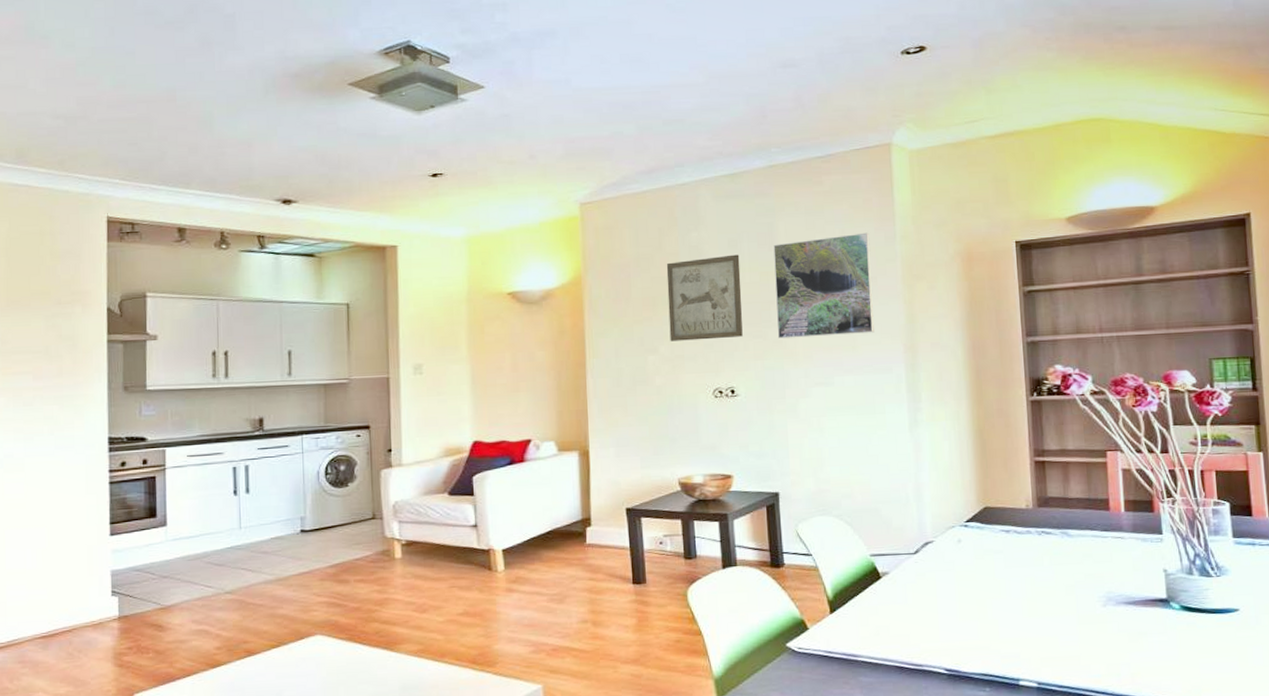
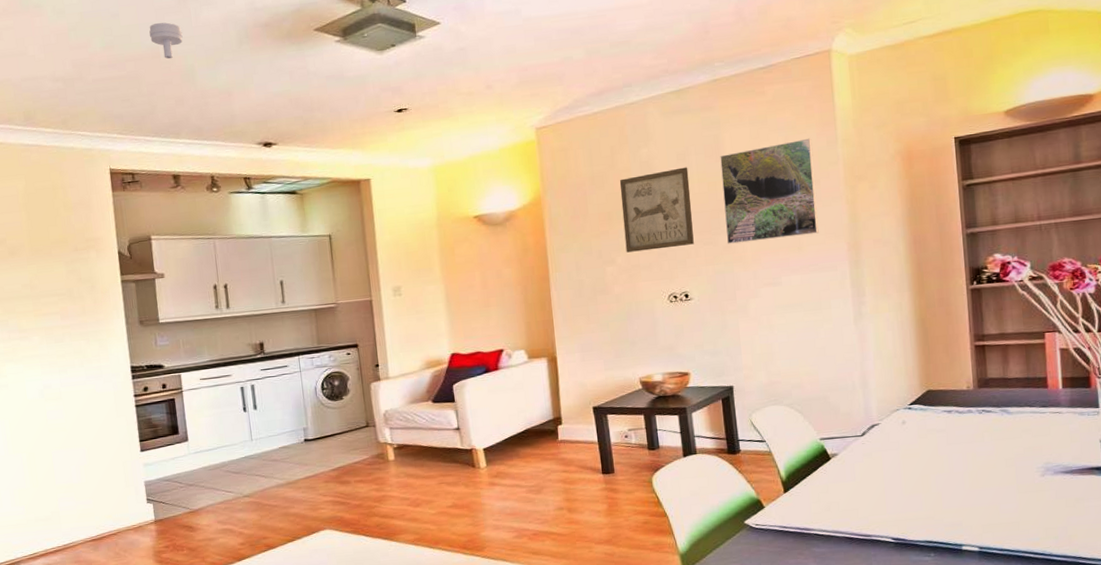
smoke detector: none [167,64,203,104] -> present [149,22,183,59]

